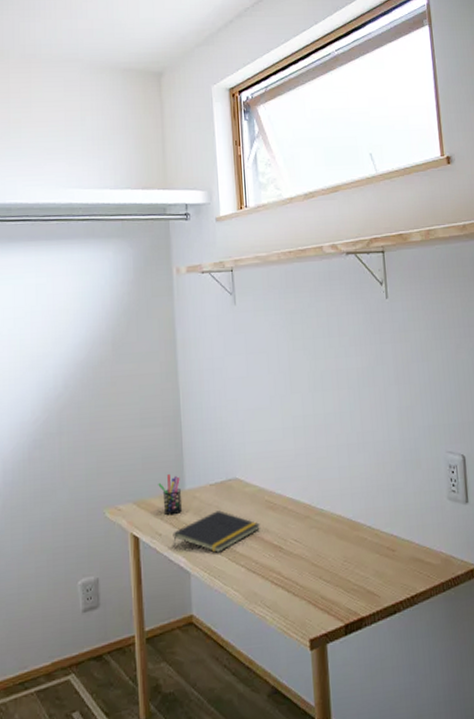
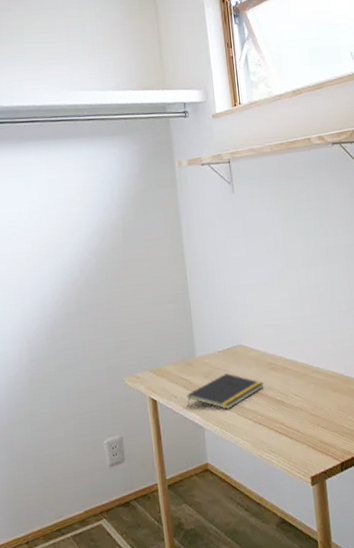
pen holder: present [158,474,183,515] -> none [171,344,195,380]

